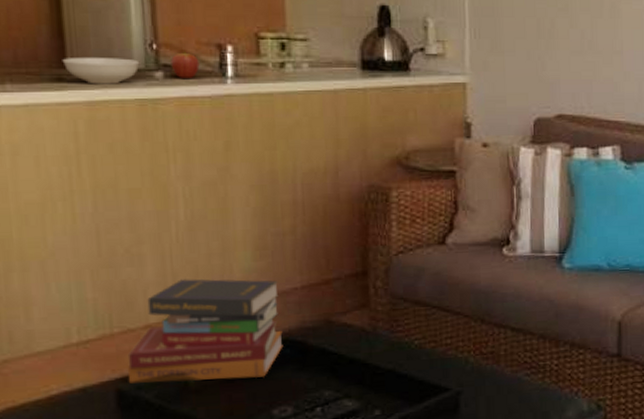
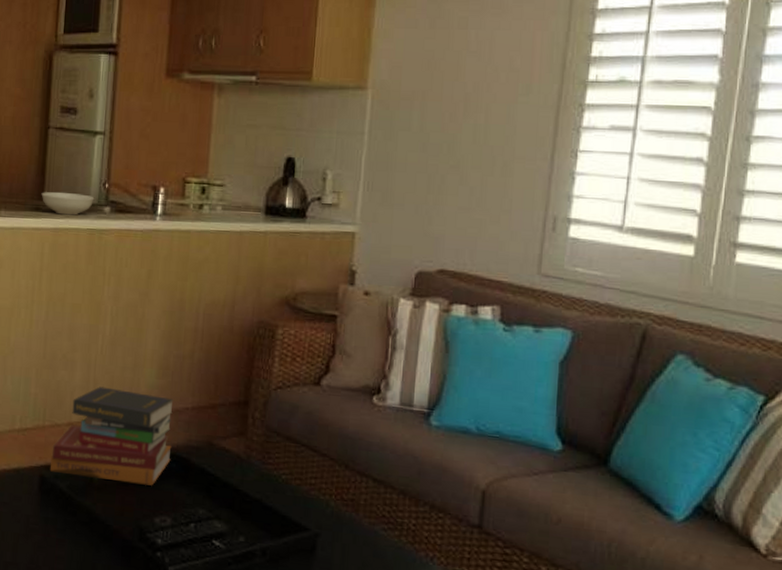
fruit: present [170,51,200,78] -> none [116,190,138,214]

